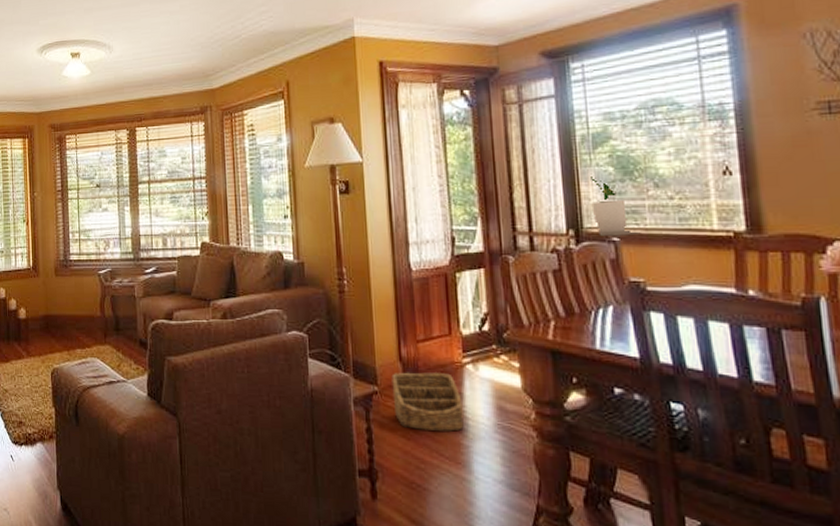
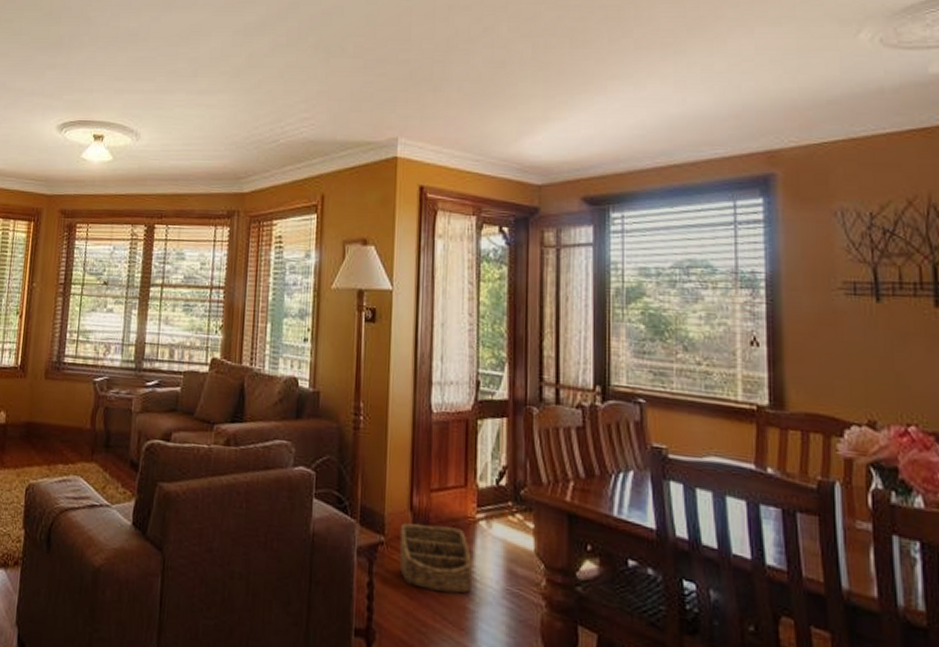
planter: present [591,173,642,236] -> none [620,329,668,399]

